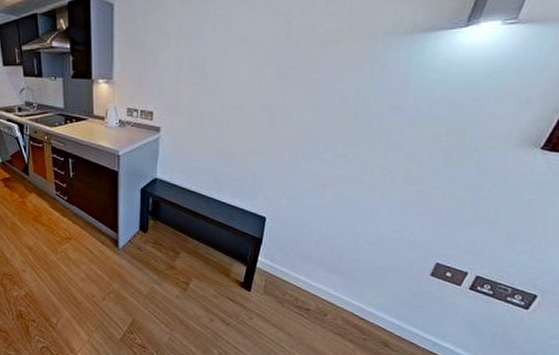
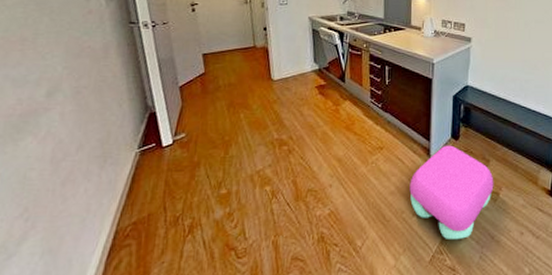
stool: none [99,237,184,322] -> present [409,145,494,239]

